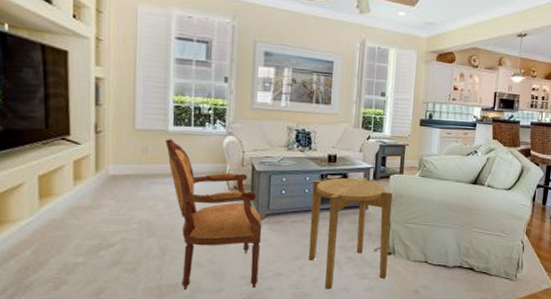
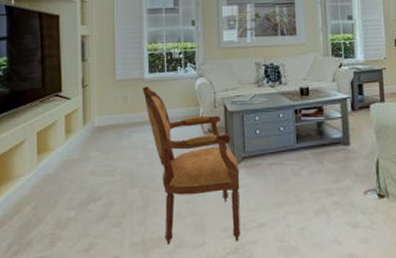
side table: present [308,178,393,290] -> none [287,110,383,242]

